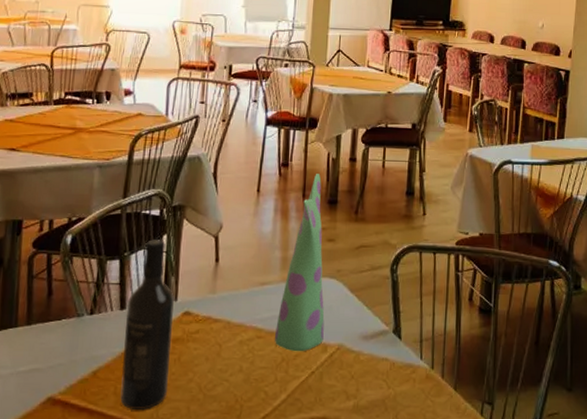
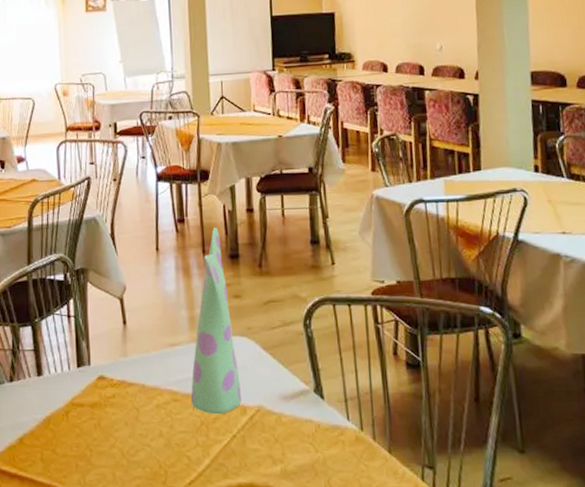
wine bottle: present [120,239,175,411] -> none [43,304,91,477]

